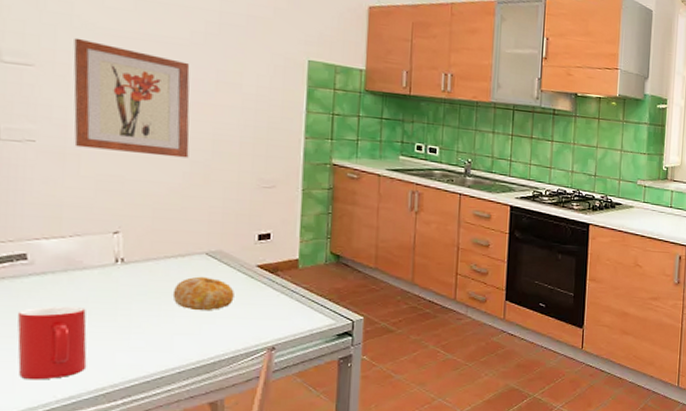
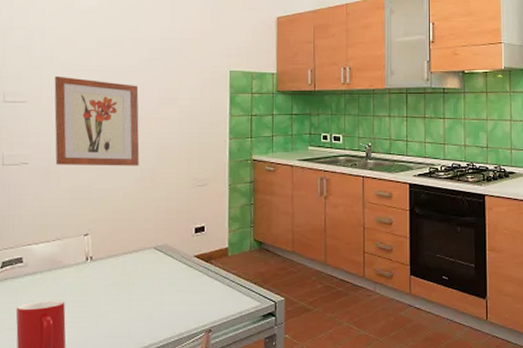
fruit: present [172,276,234,311] -> none [129,268,177,299]

